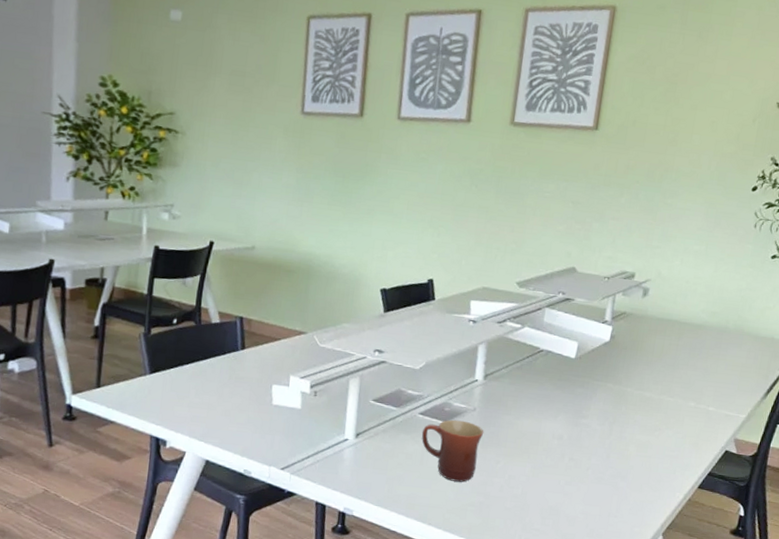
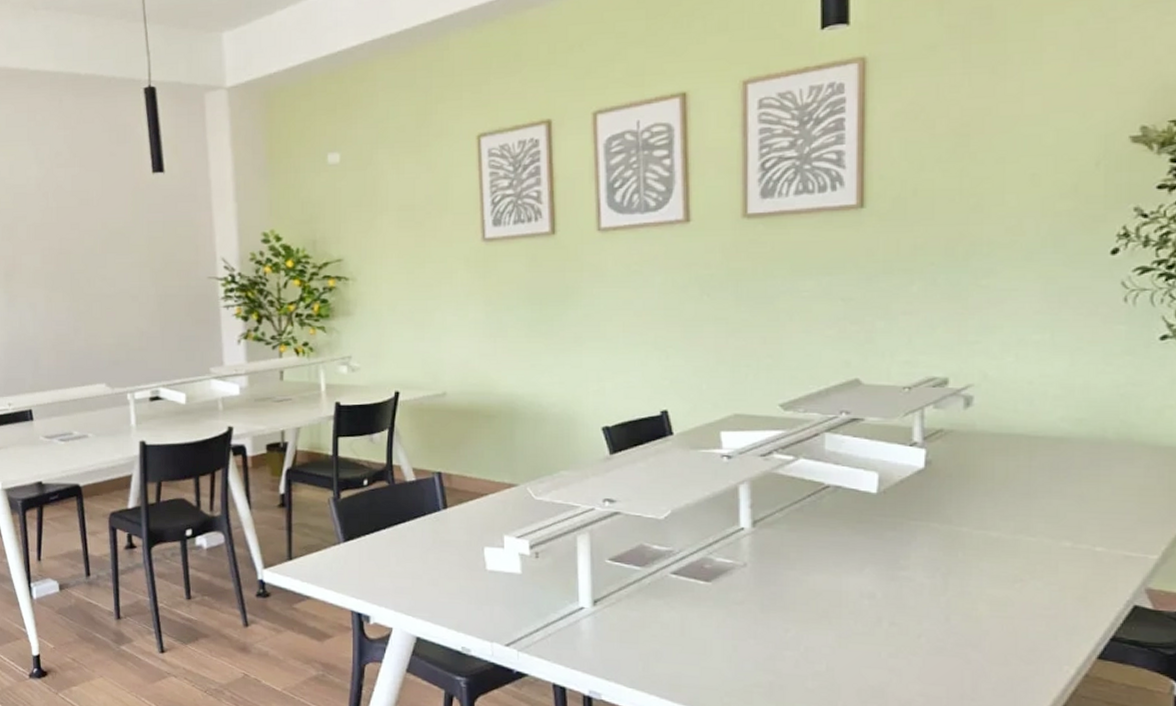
mug: present [421,419,484,482] -> none [677,578,762,657]

